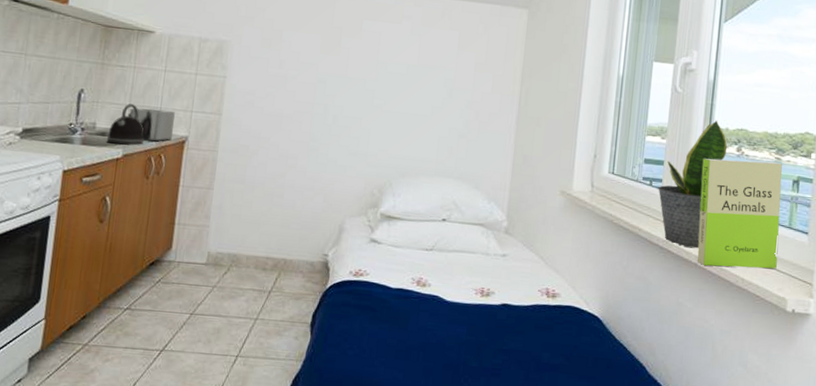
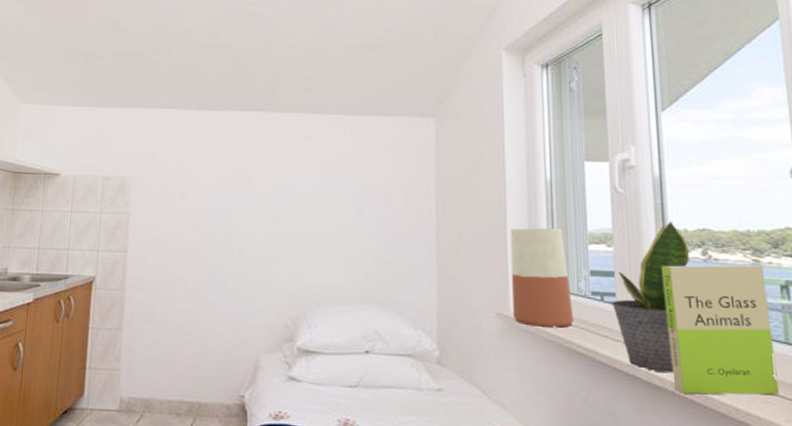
kettle: present [106,104,145,145] -> none [18,247,54,289]
toaster: present [129,107,176,142] -> none [38,250,83,284]
vase: none [575,117,627,207] -> present [510,227,574,328]

